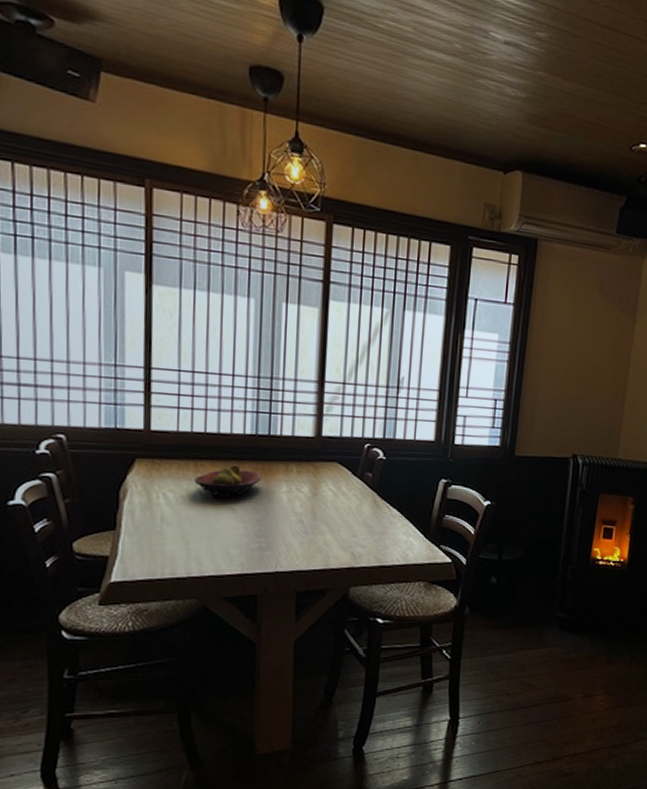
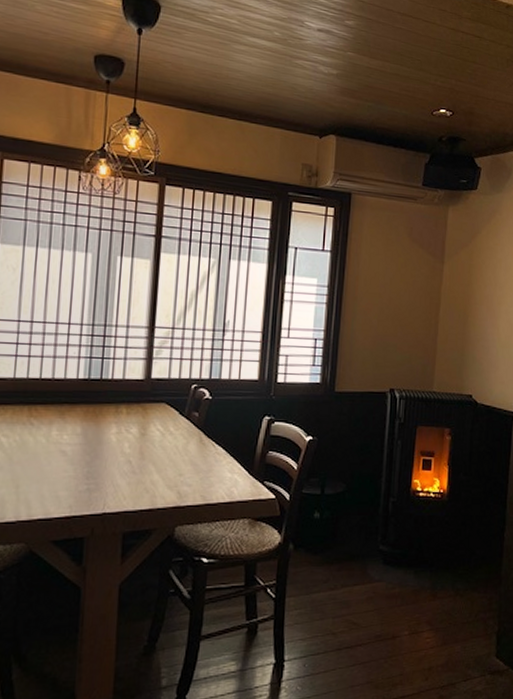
fruit bowl: present [194,464,262,498] -> none [28,408,93,441]

